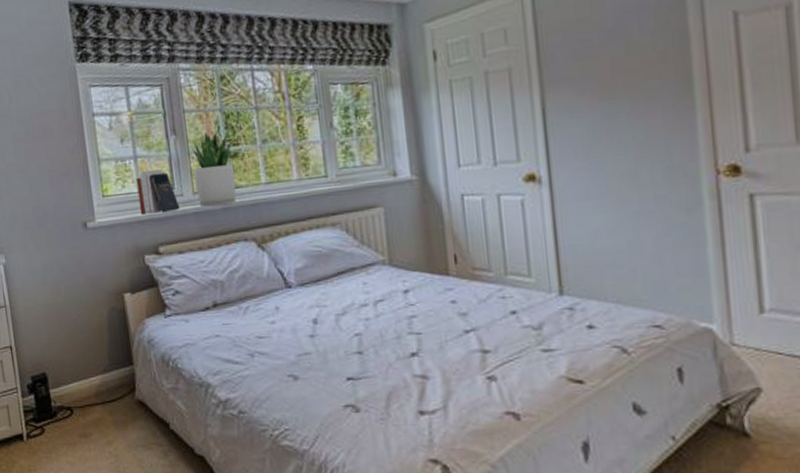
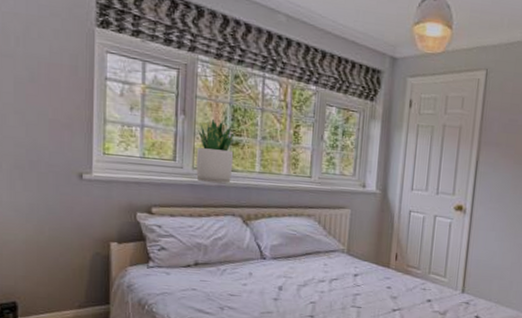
books: present [136,169,180,216] -> none [139,138,179,180]

